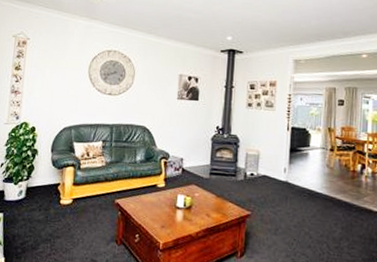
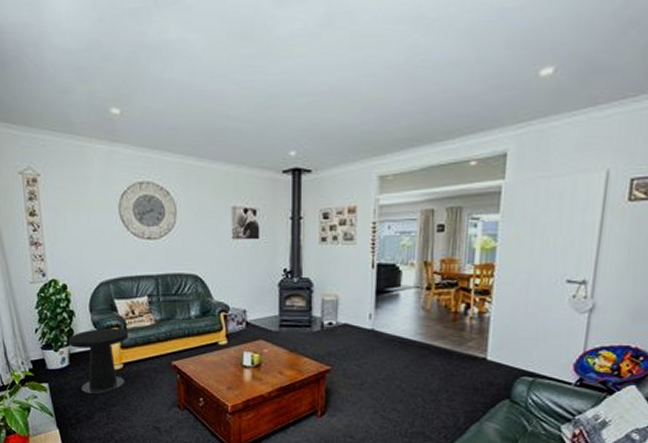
side table: none [27,166,82,226] -> present [68,327,129,394]

